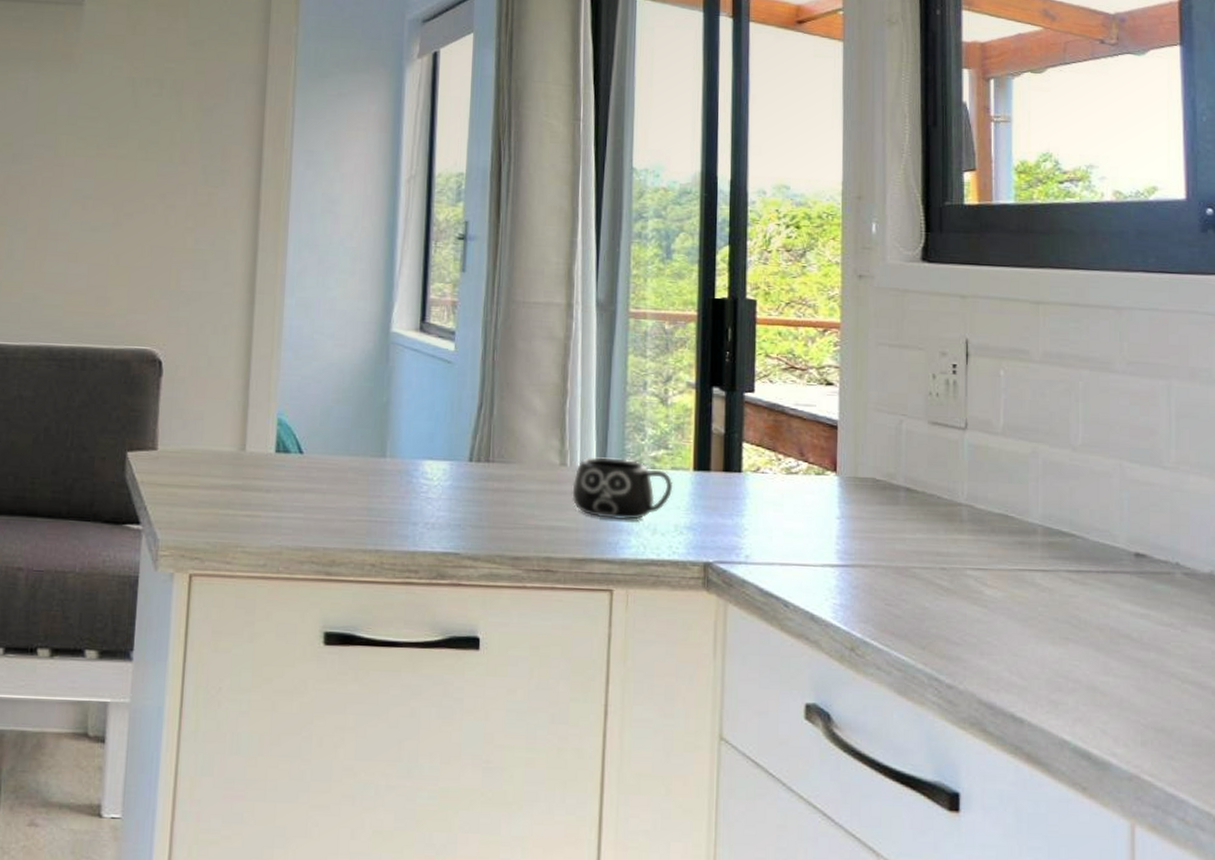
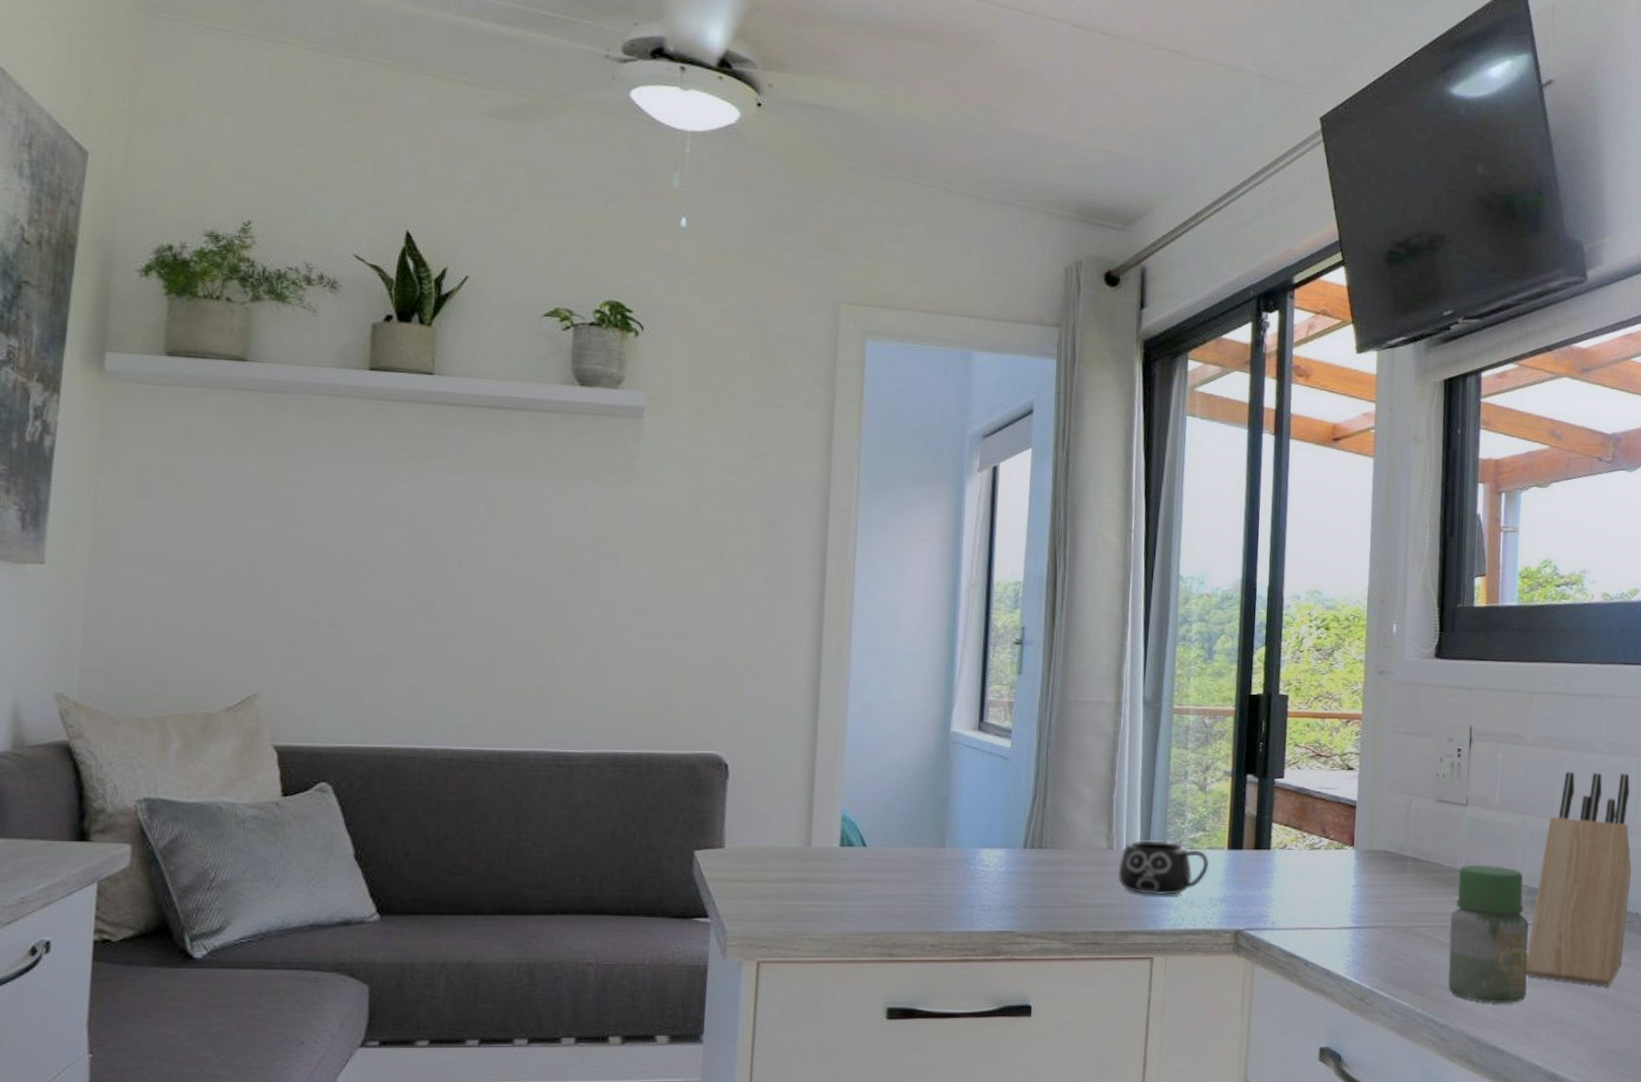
jar: none [953,499,1048,664] -> present [1448,865,1529,1004]
knife block: none [1046,393,1168,651] -> present [1526,771,1632,988]

